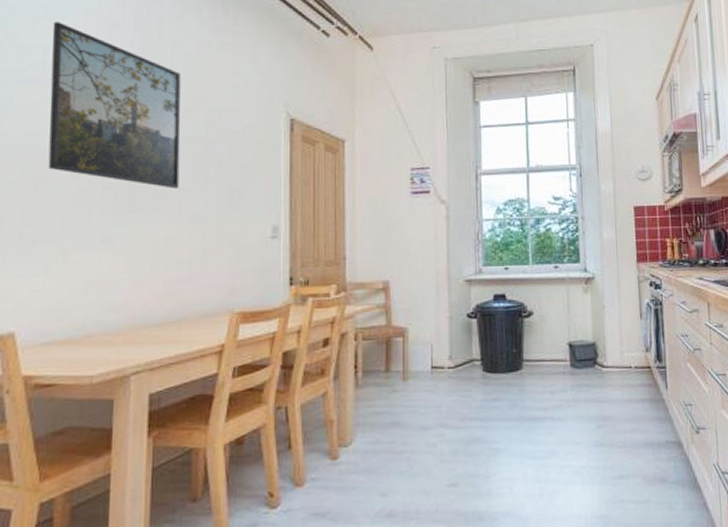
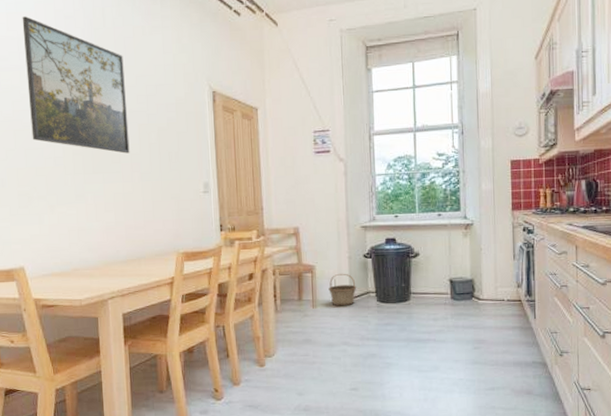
basket: none [424,337,459,378] -> present [328,273,357,306]

